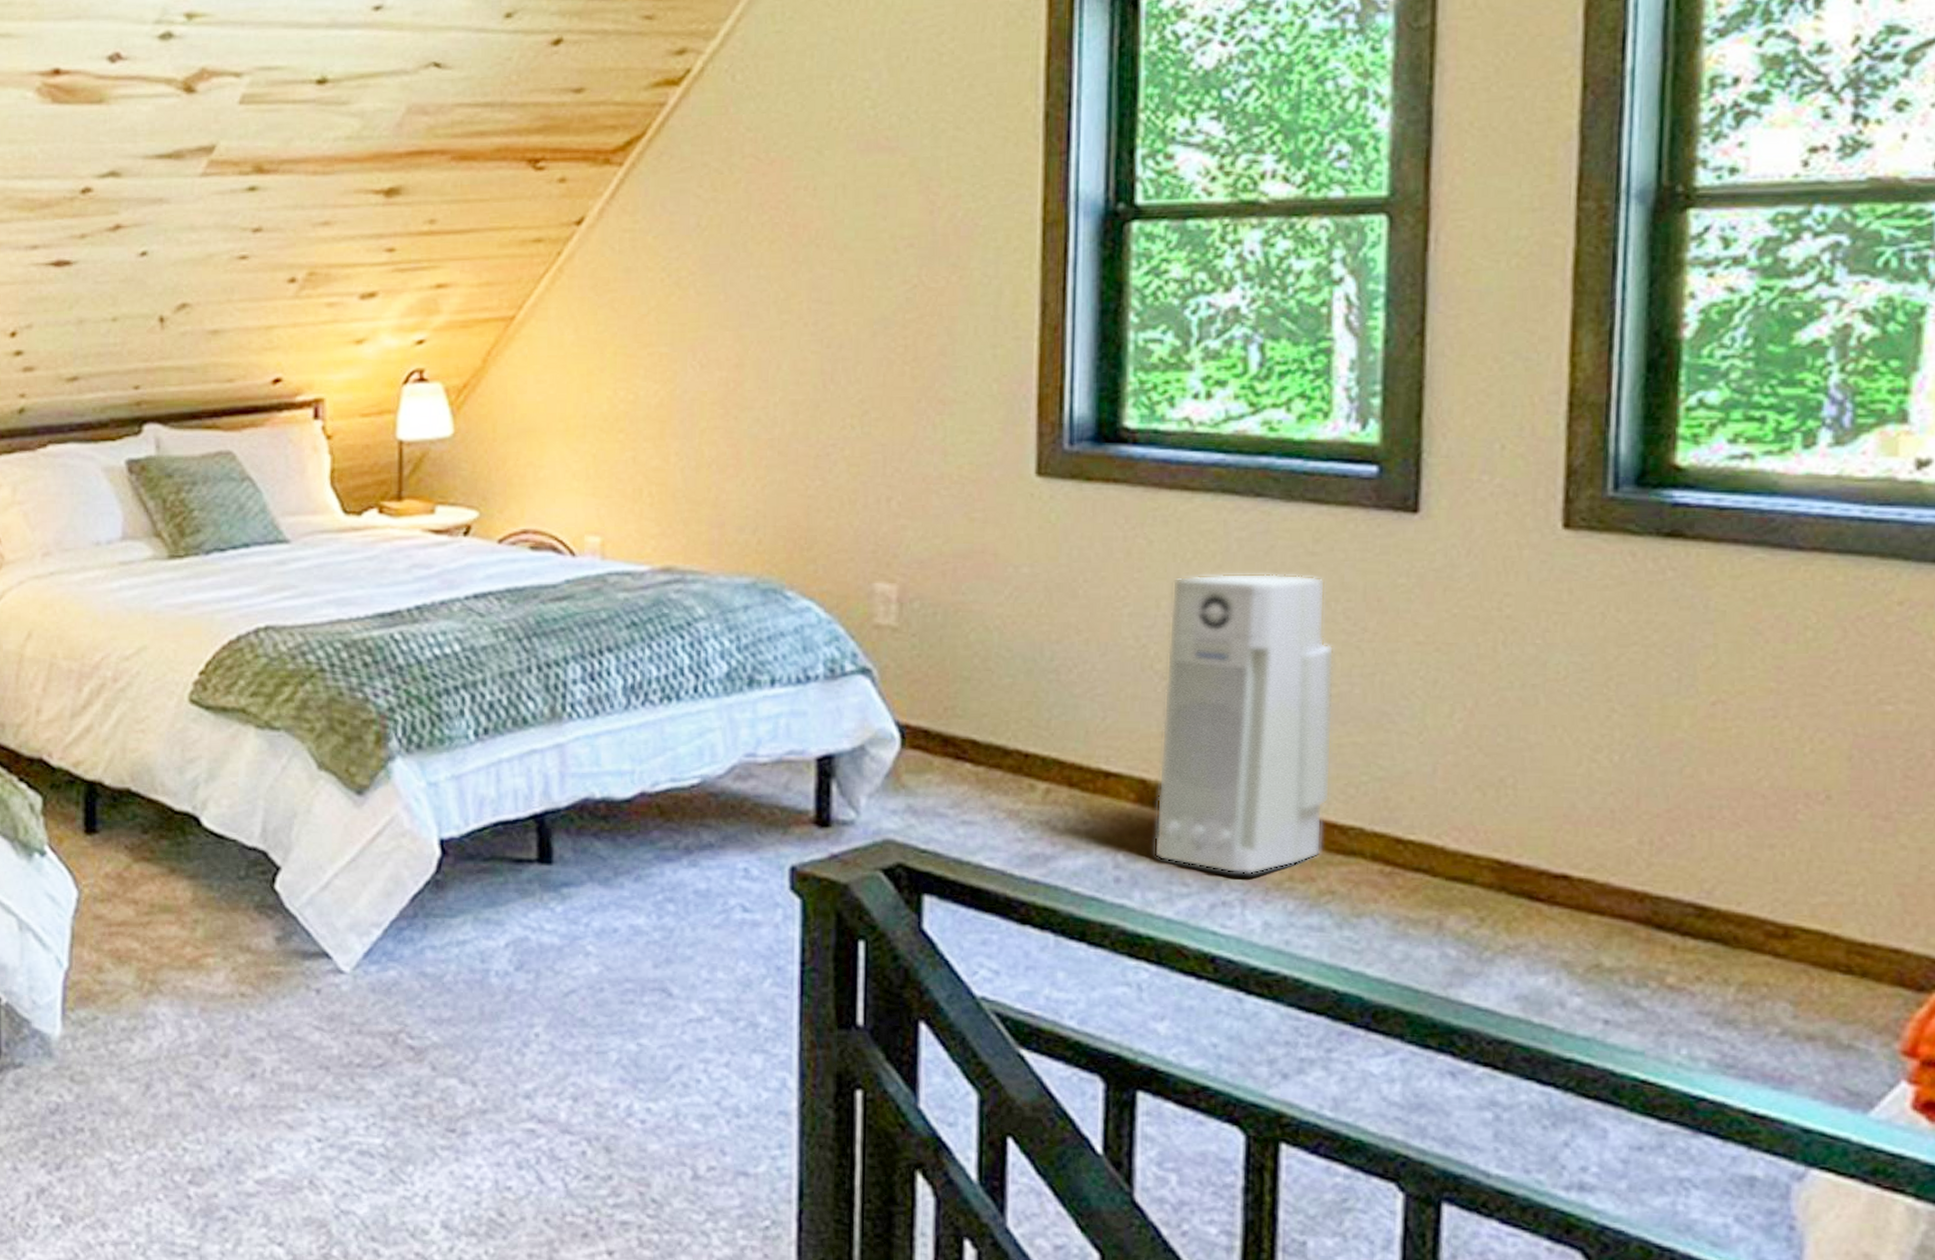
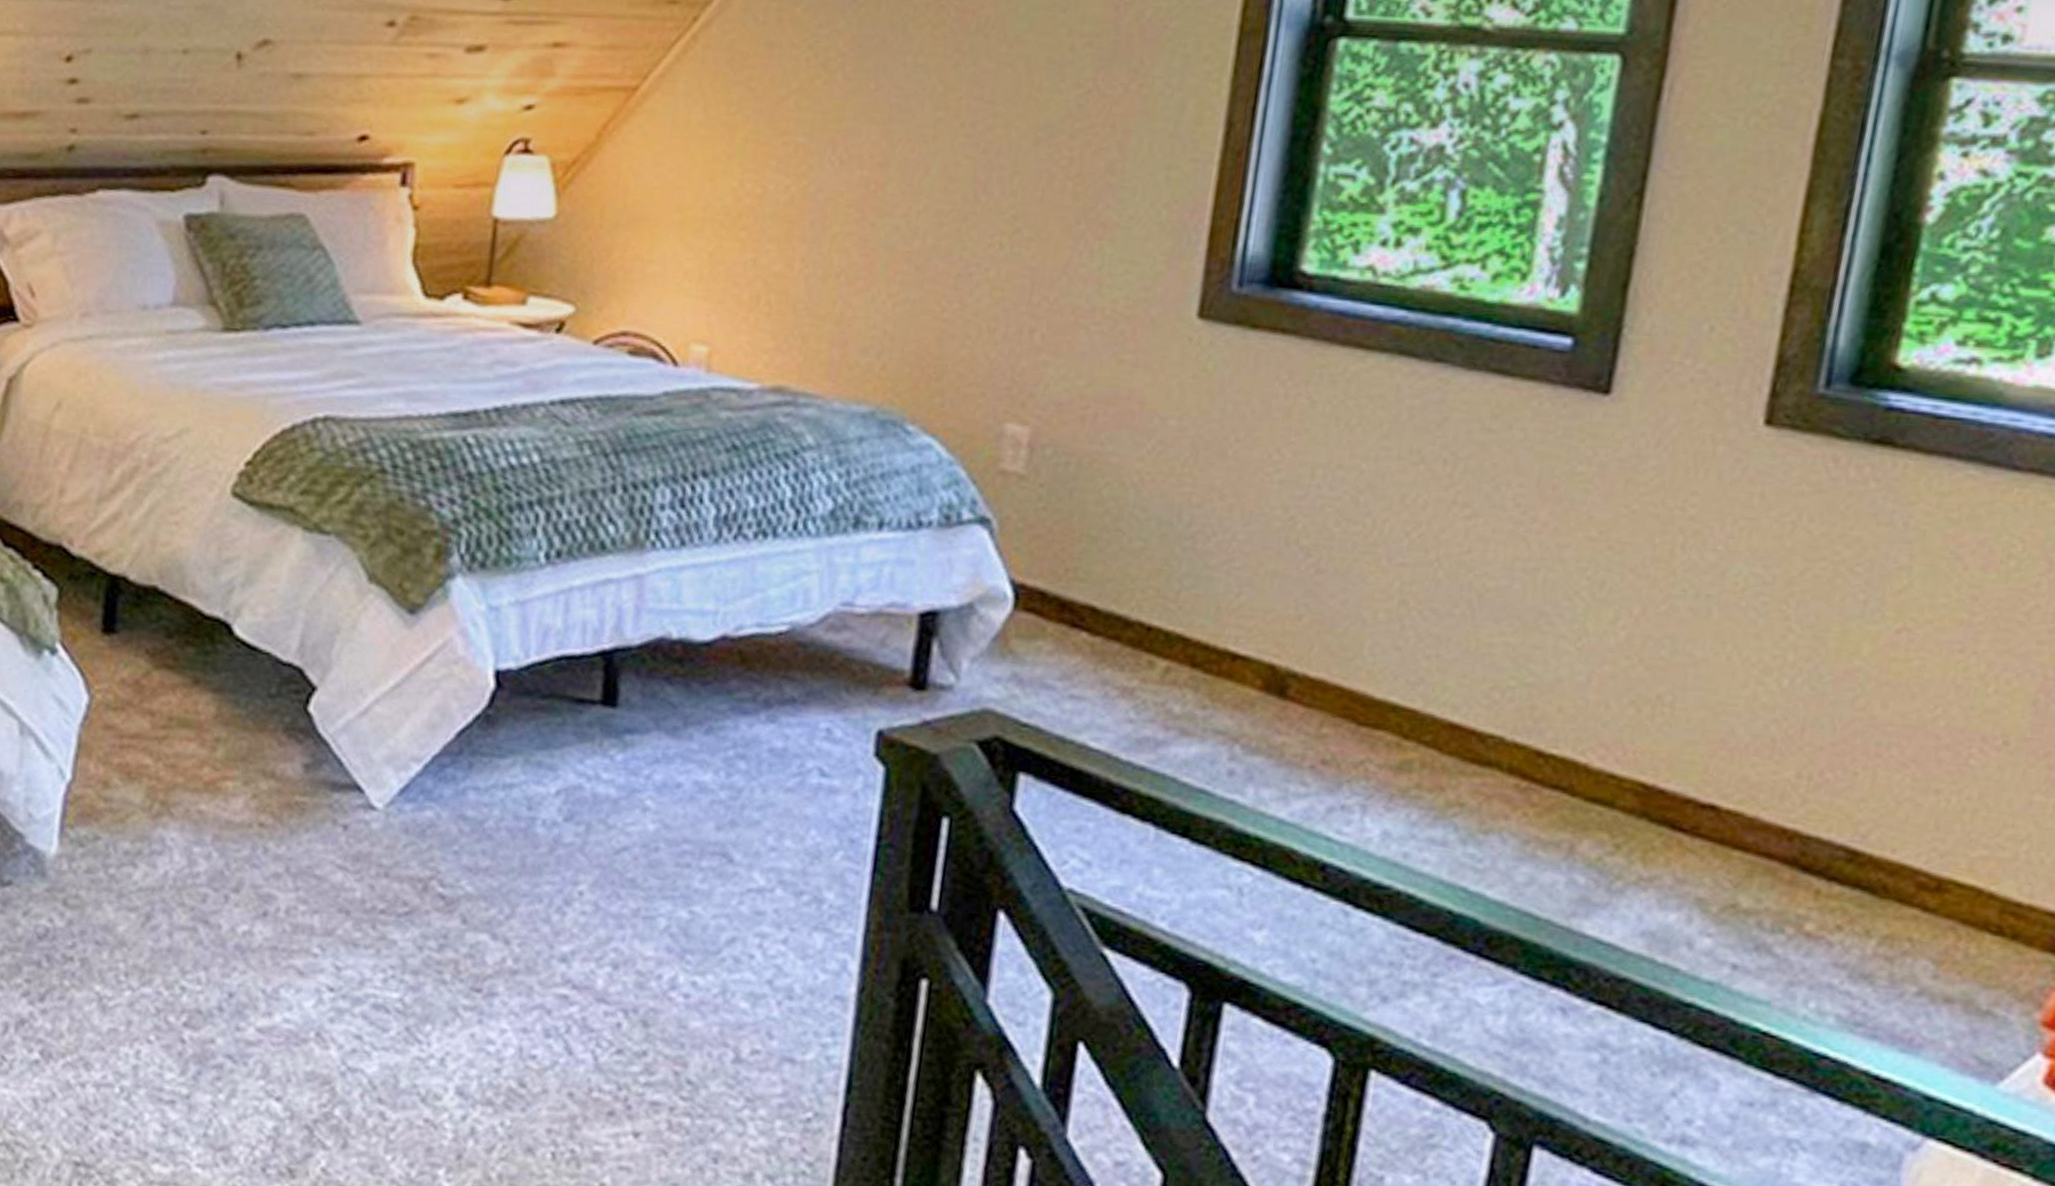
air purifier: present [1154,573,1335,874] -> none [1274,444,1499,778]

